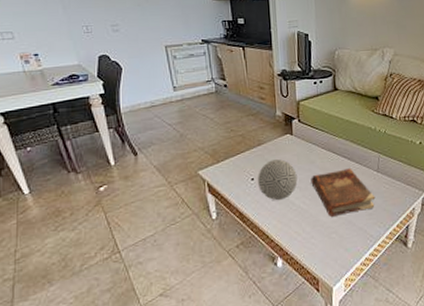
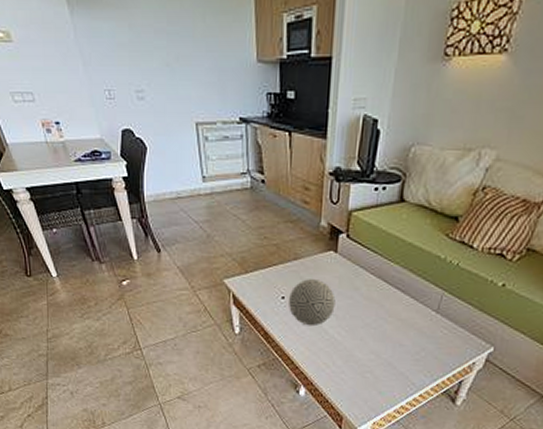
book: present [311,168,376,218] -> none [351,302,428,356]

